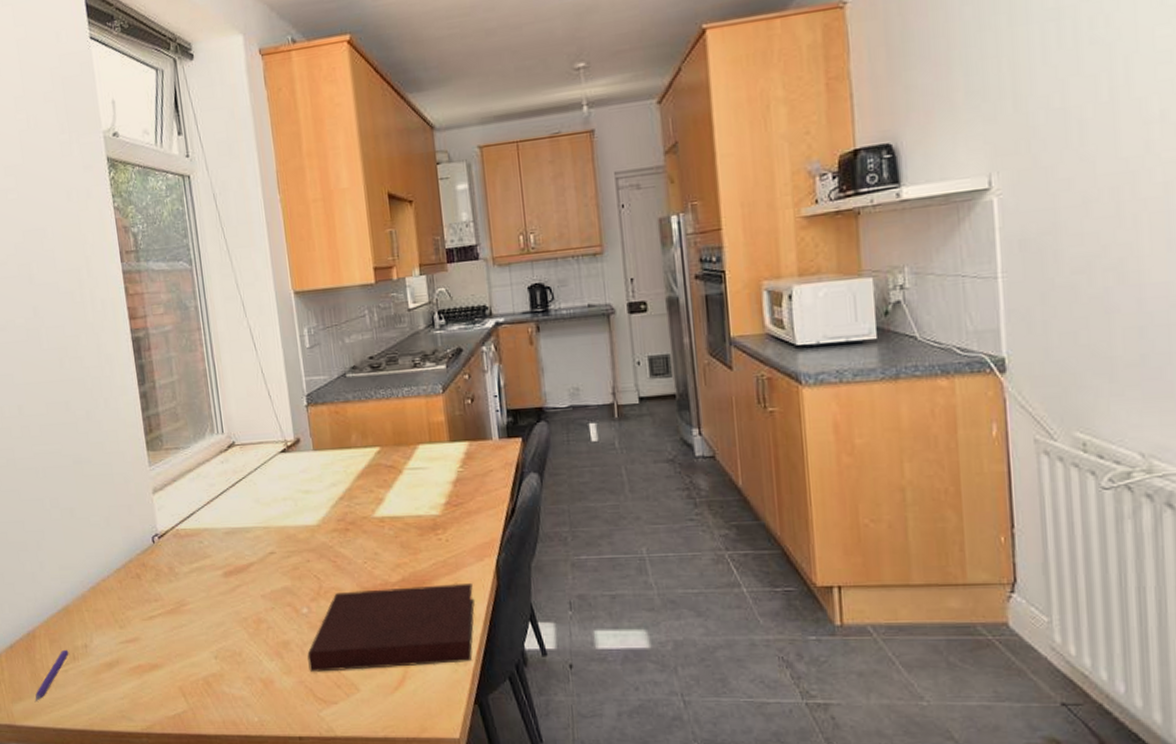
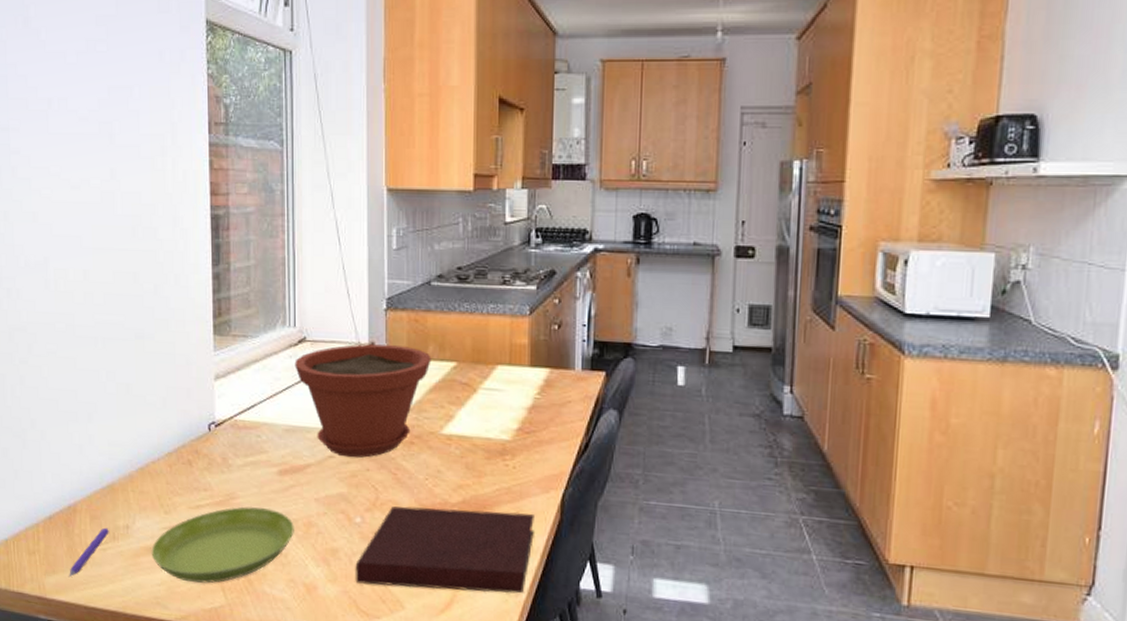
saucer: none [111,611,246,692] -> present [151,506,294,584]
plant pot: none [226,438,356,552] -> present [295,344,432,458]

